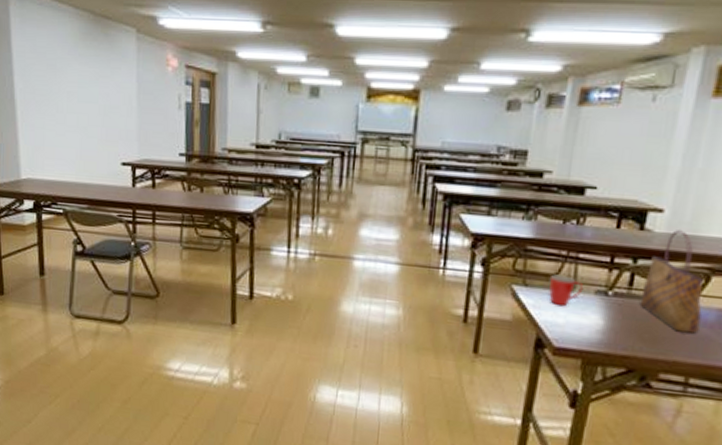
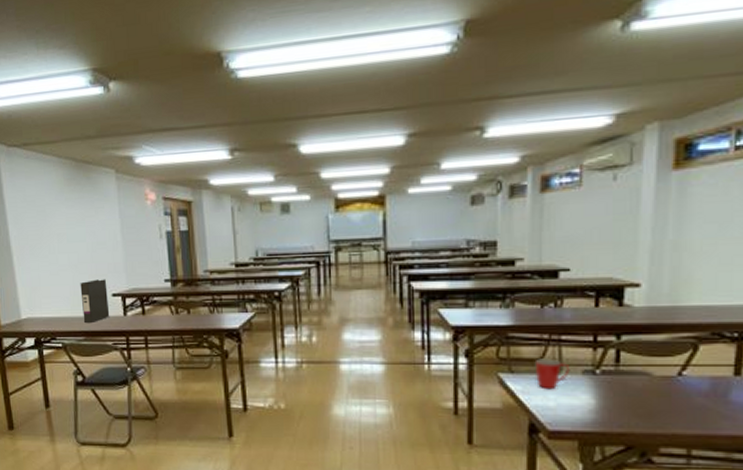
binder: none [87,145,118,192] -> present [80,279,110,324]
tote bag: present [641,230,703,334] -> none [631,302,694,404]

